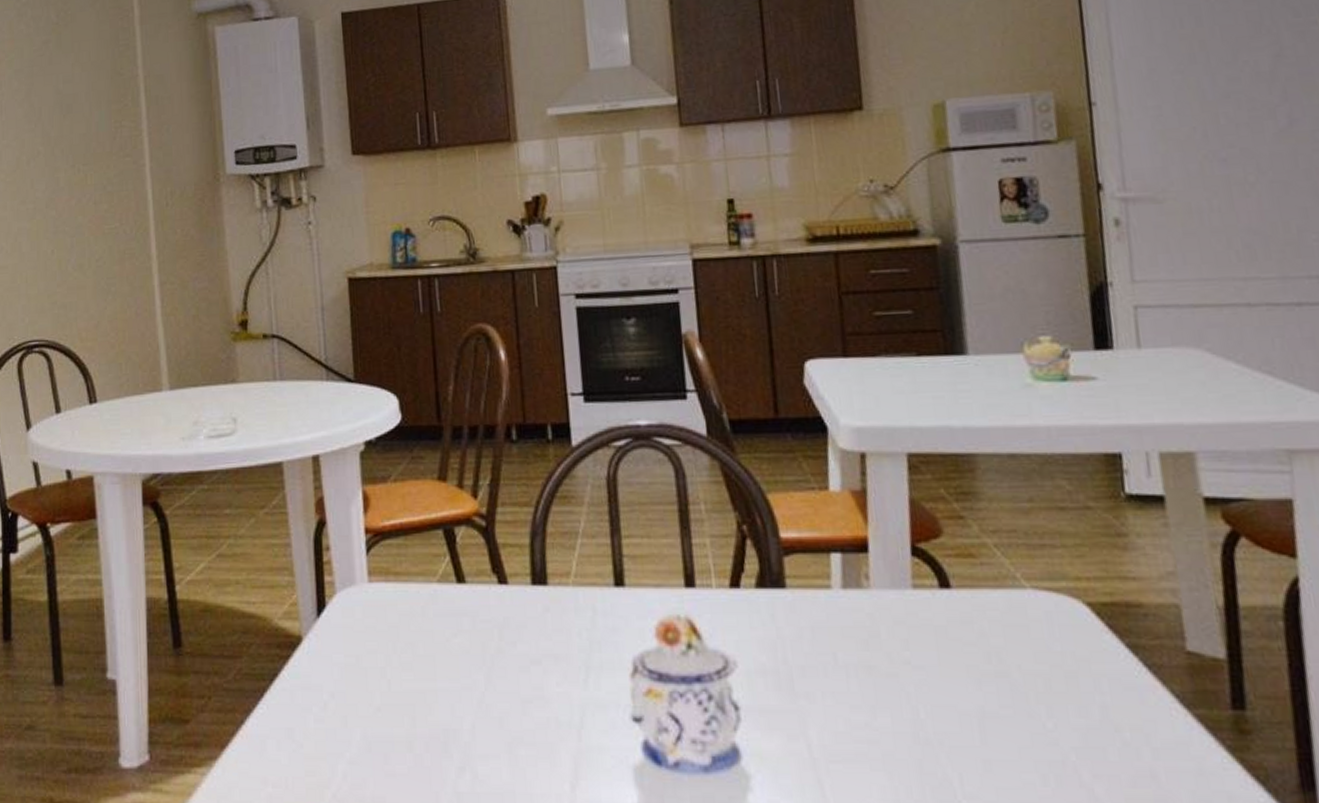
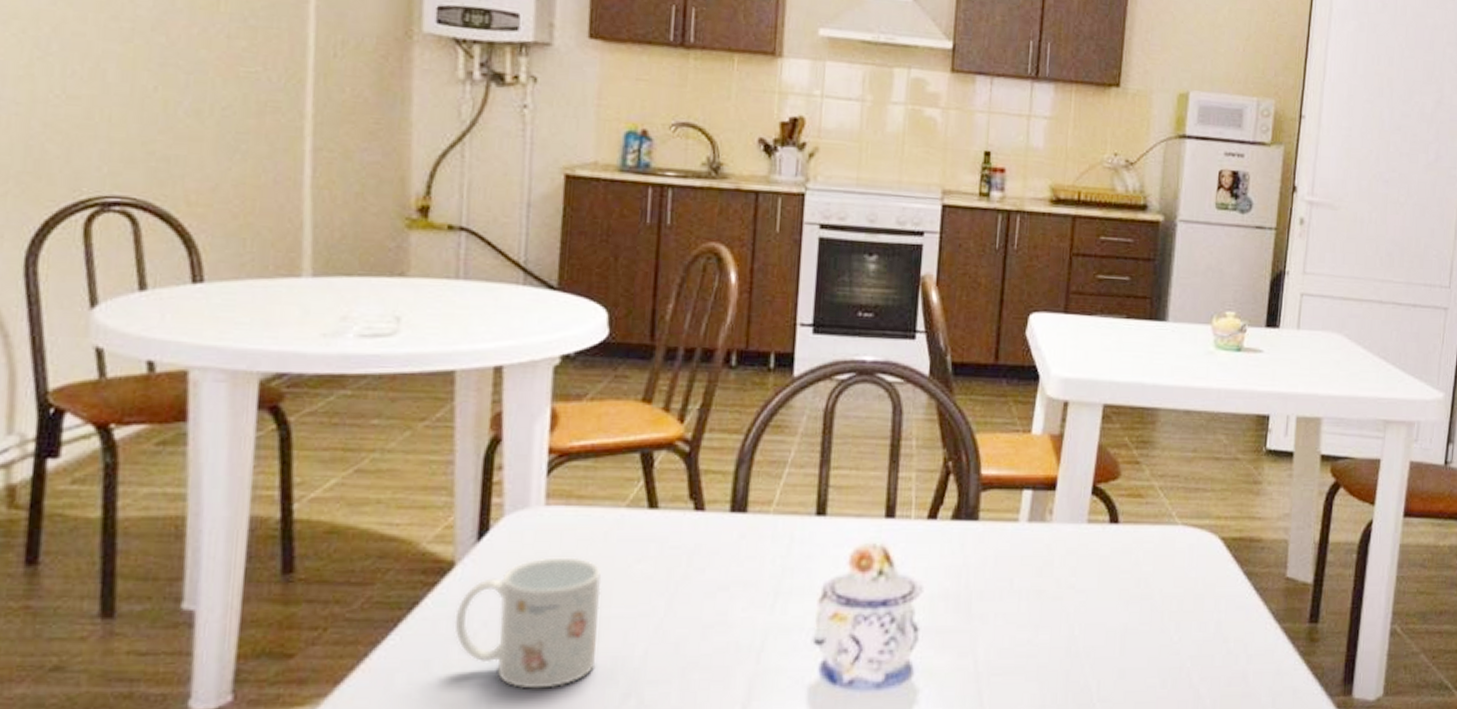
mug: none [307,632,430,759] -> present [454,557,601,689]

